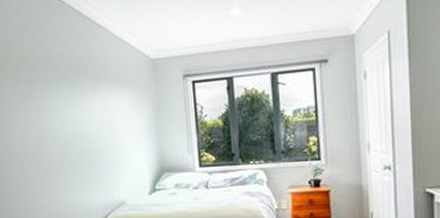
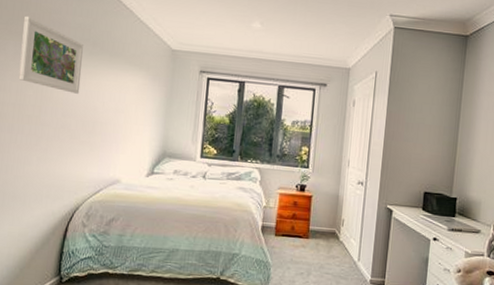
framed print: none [13,57,73,124] -> present [18,15,83,94]

